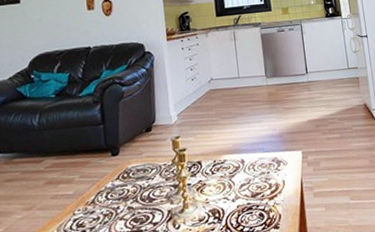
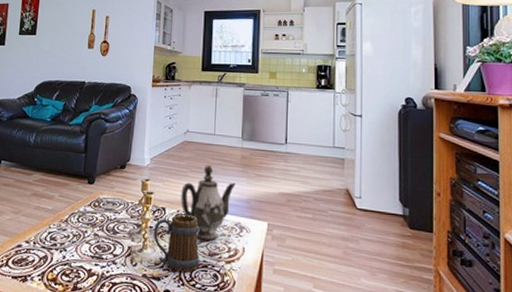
mug: none [192,162,244,221] -> present [153,215,199,272]
teapot: none [214,108,267,184] -> present [181,165,236,241]

